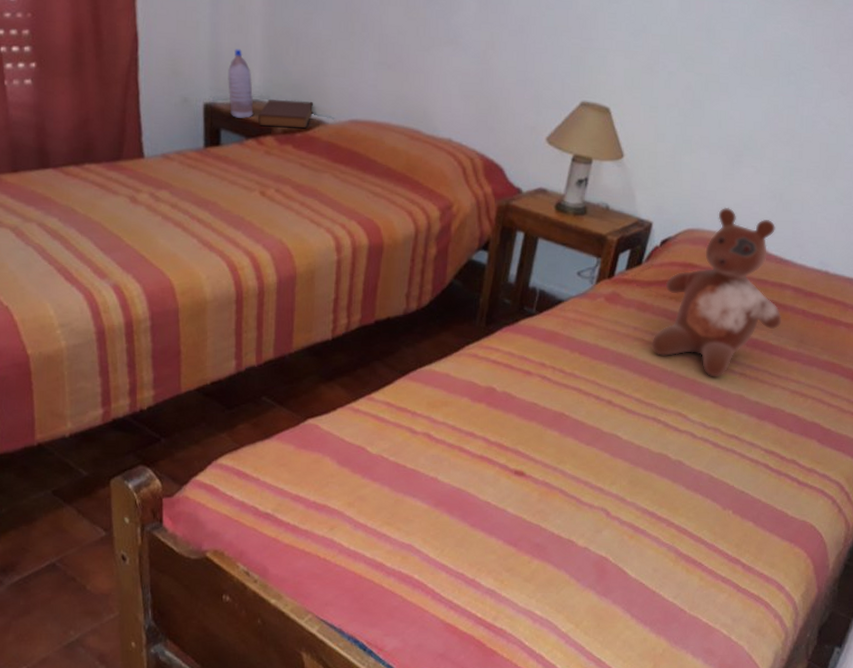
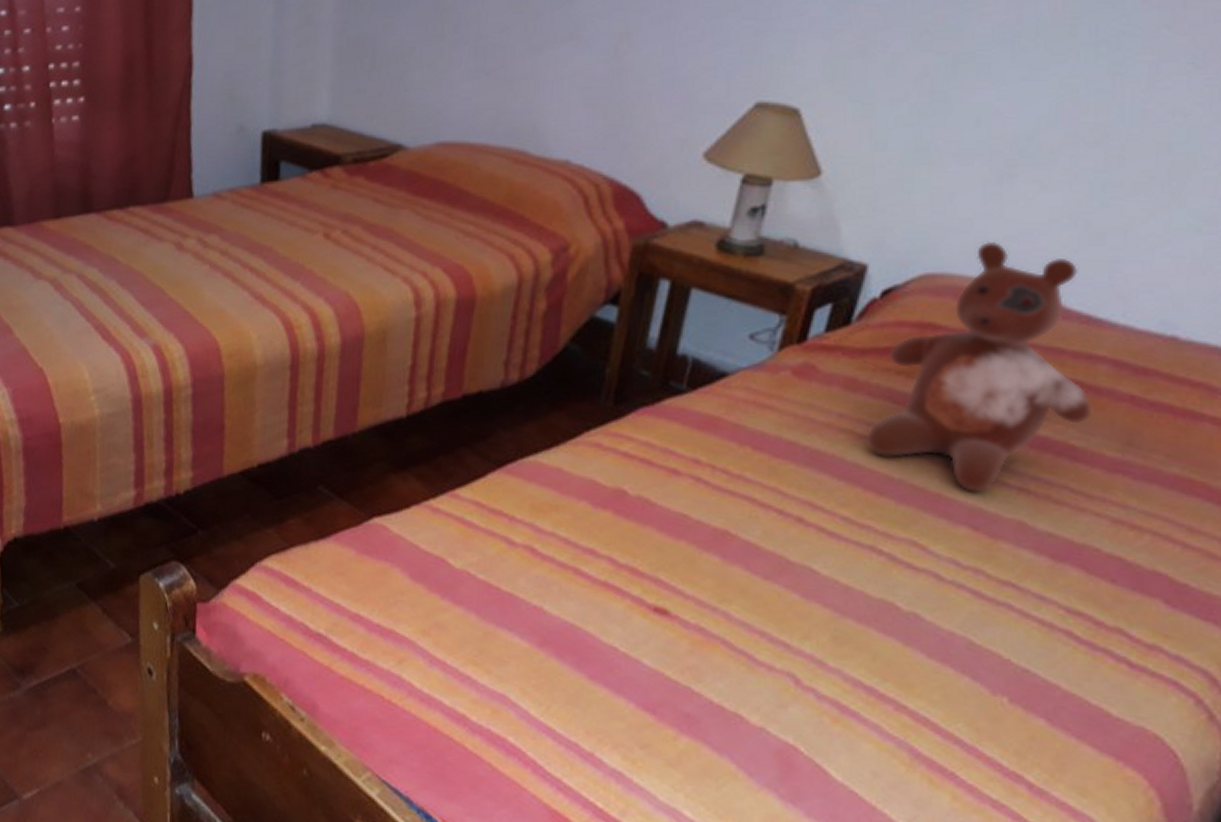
water bottle: present [228,49,254,119] -> none [290,66,320,147]
book: present [258,99,314,129] -> none [324,122,392,156]

